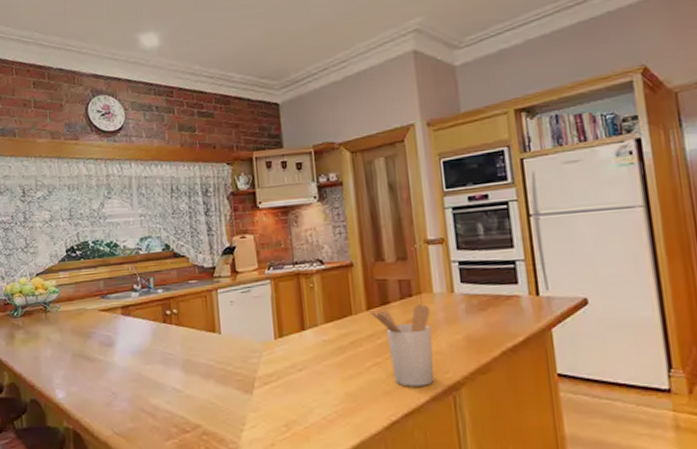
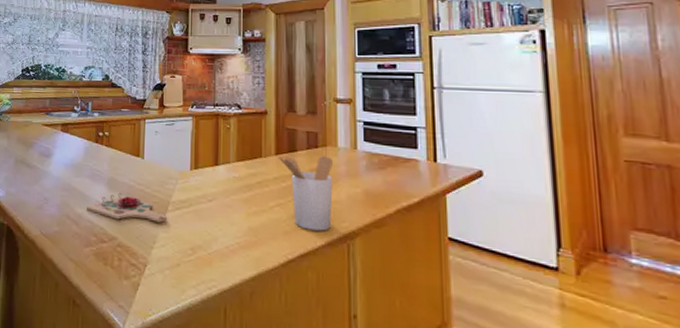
cutting board: none [161,375,254,405] -> present [86,193,167,223]

